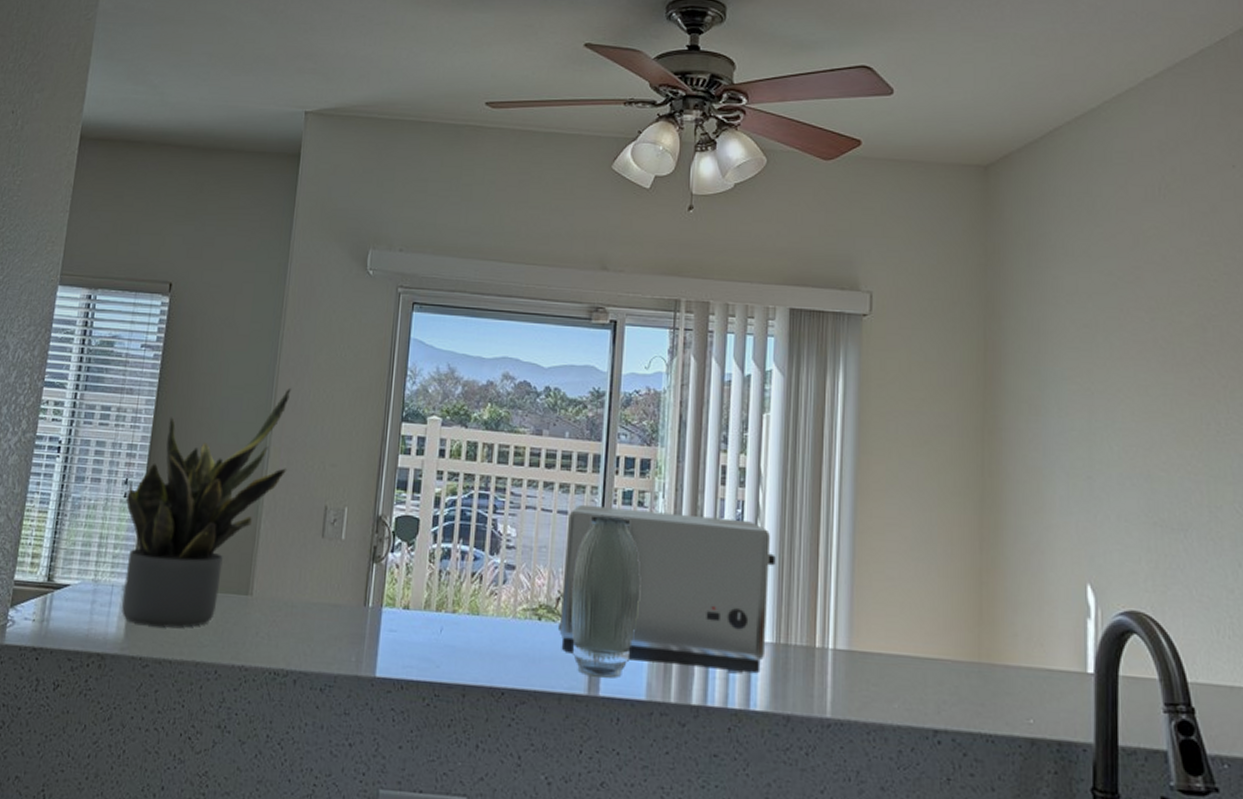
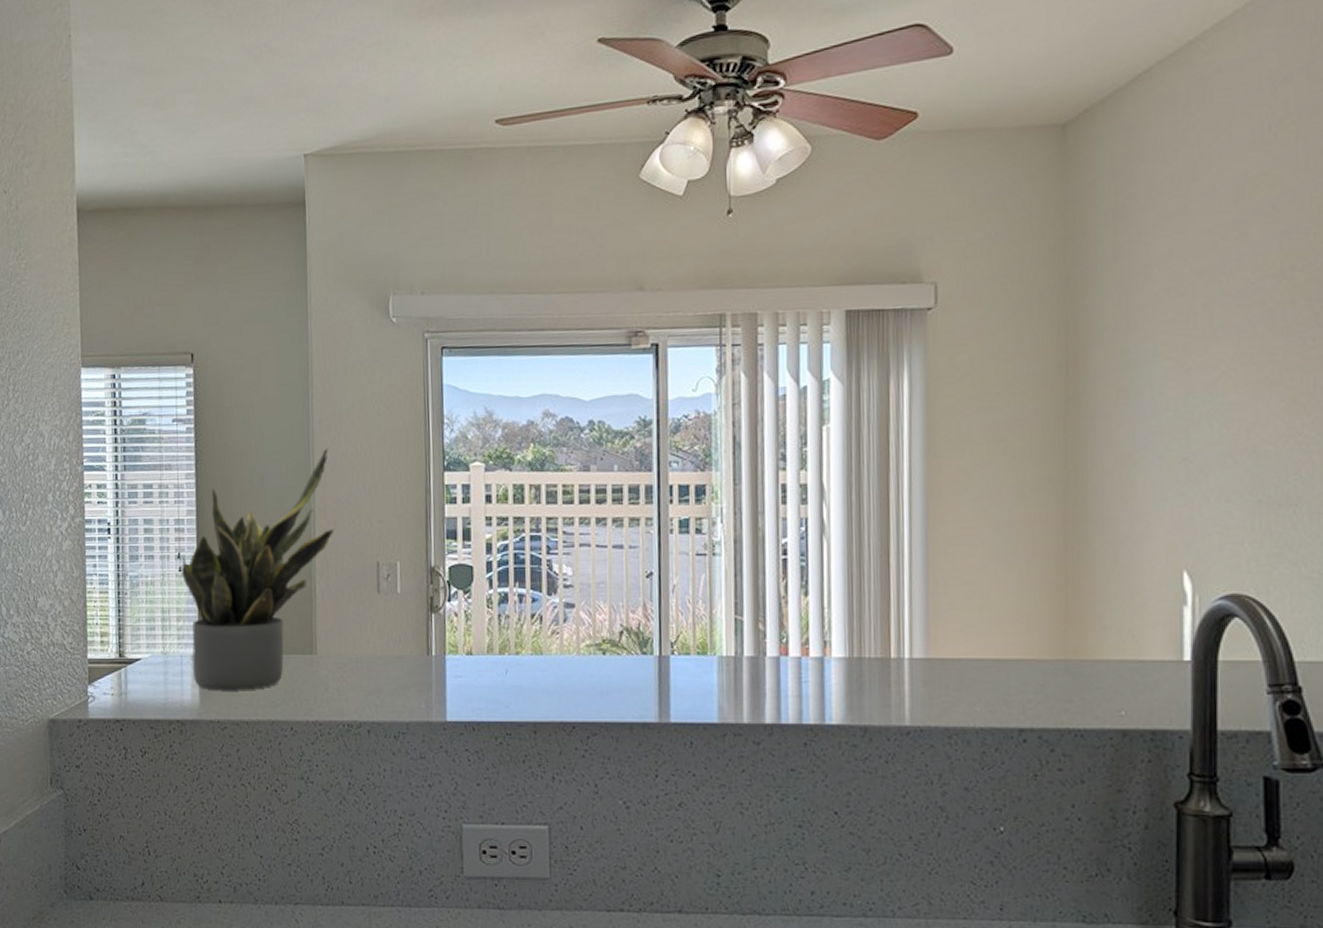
toaster: present [557,504,776,674] -> none [623,536,844,690]
vase: present [570,515,640,679] -> none [633,545,704,706]

